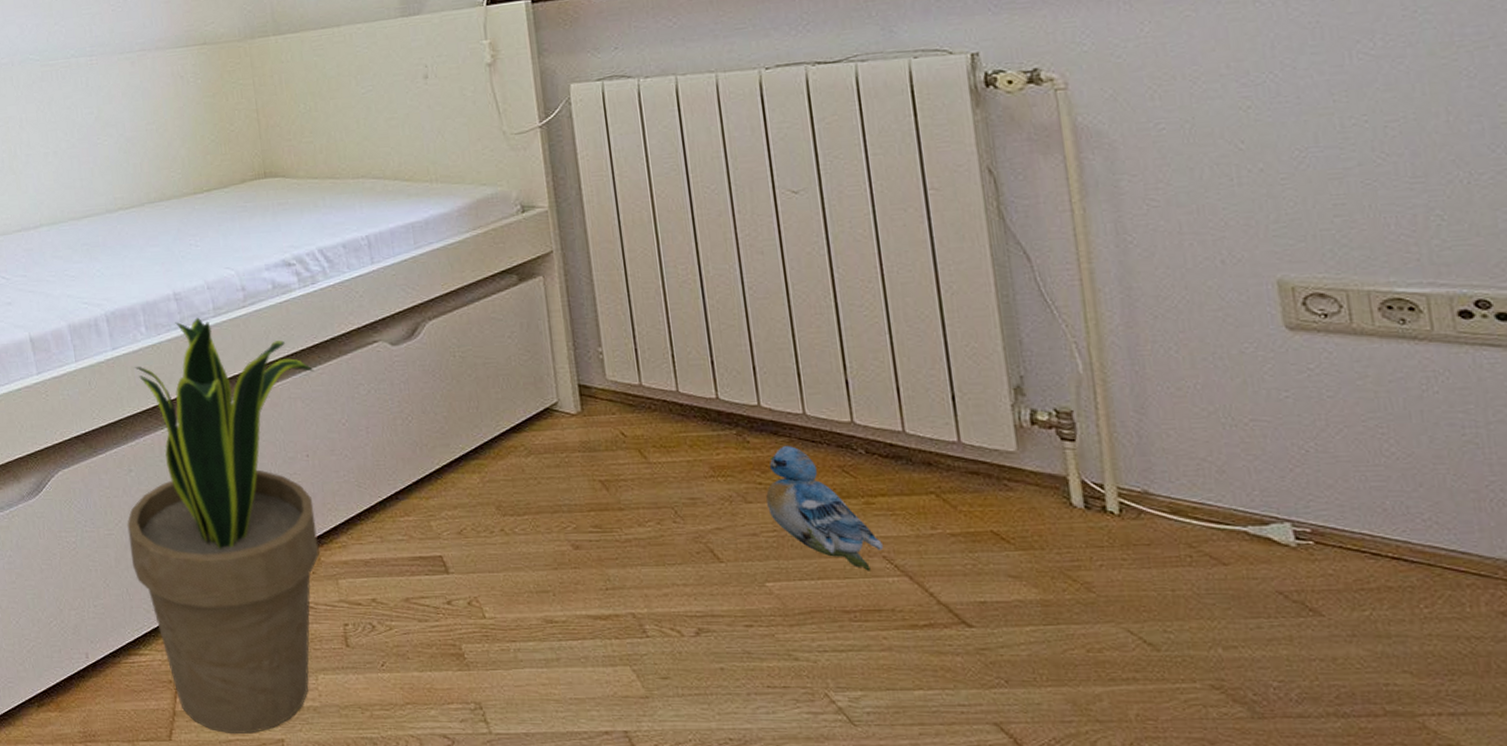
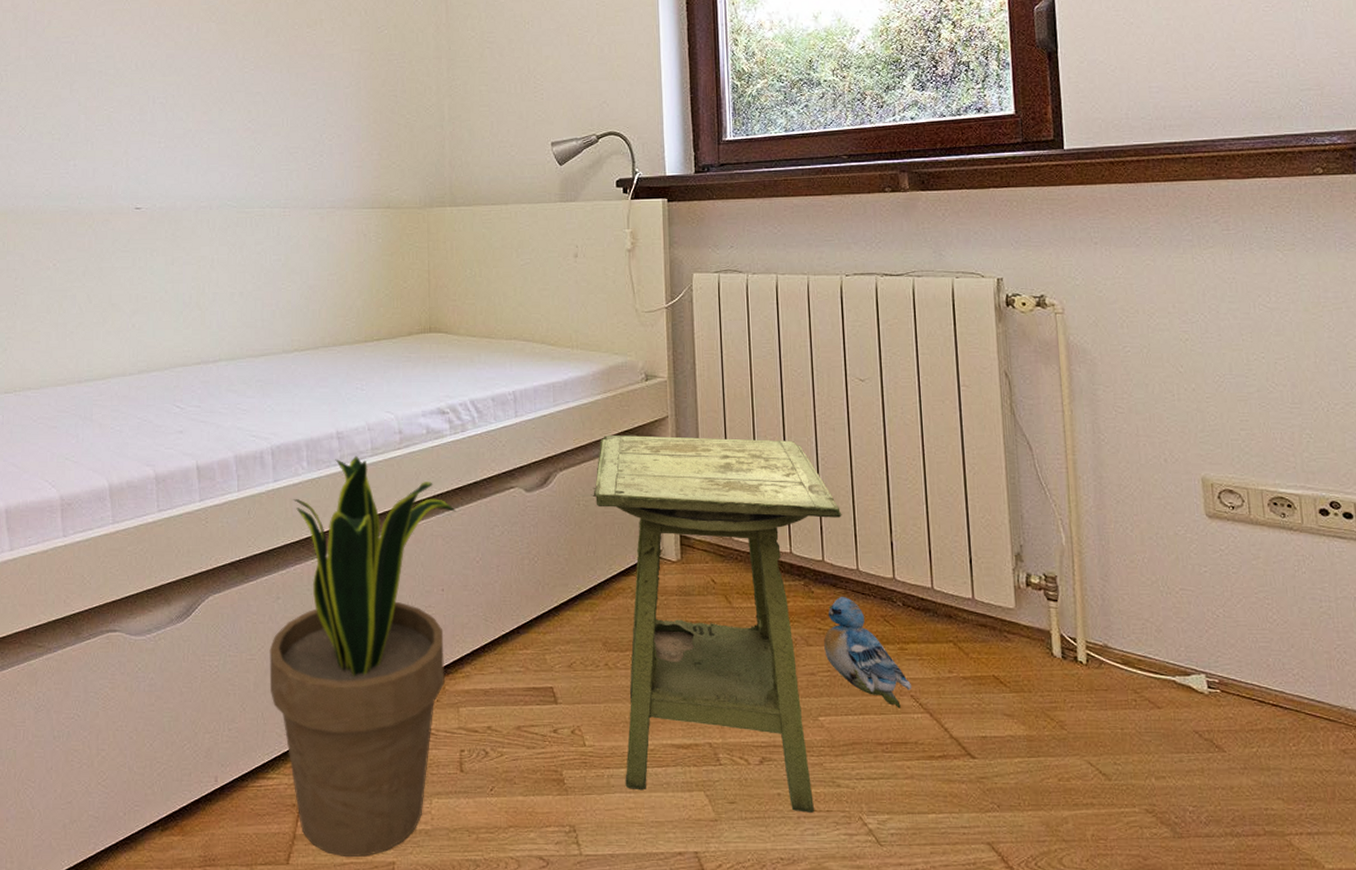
side table: none [467,269,780,689] -> present [590,434,842,813]

